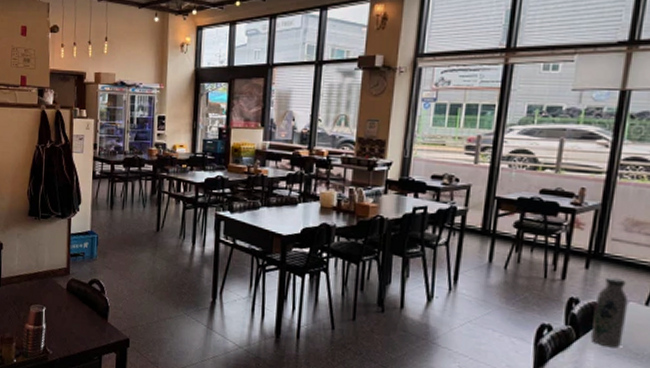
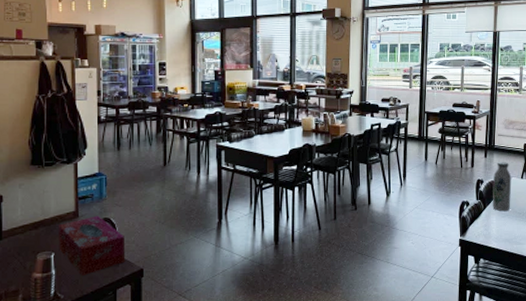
tissue box: none [50,275,113,335] -> present [59,215,126,276]

